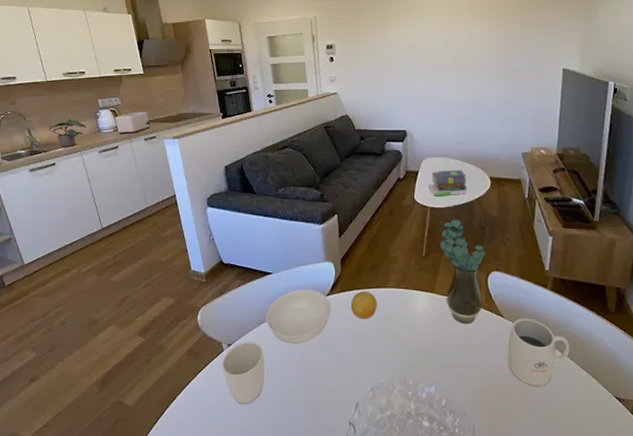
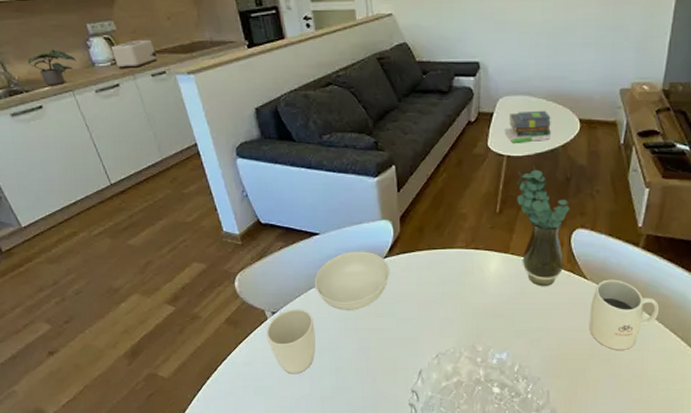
fruit: present [350,291,377,320] -> none [411,252,443,283]

